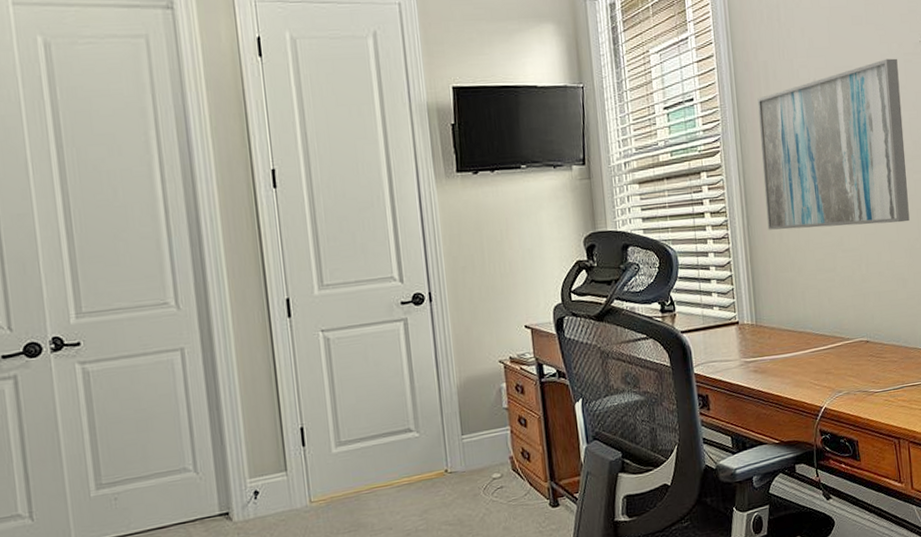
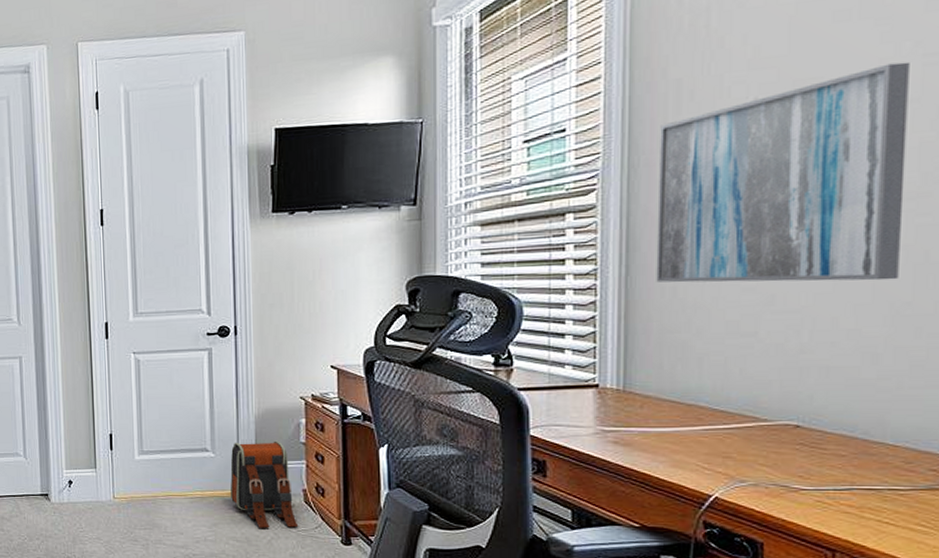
backpack: none [436,409,509,506] -> present [230,441,299,528]

